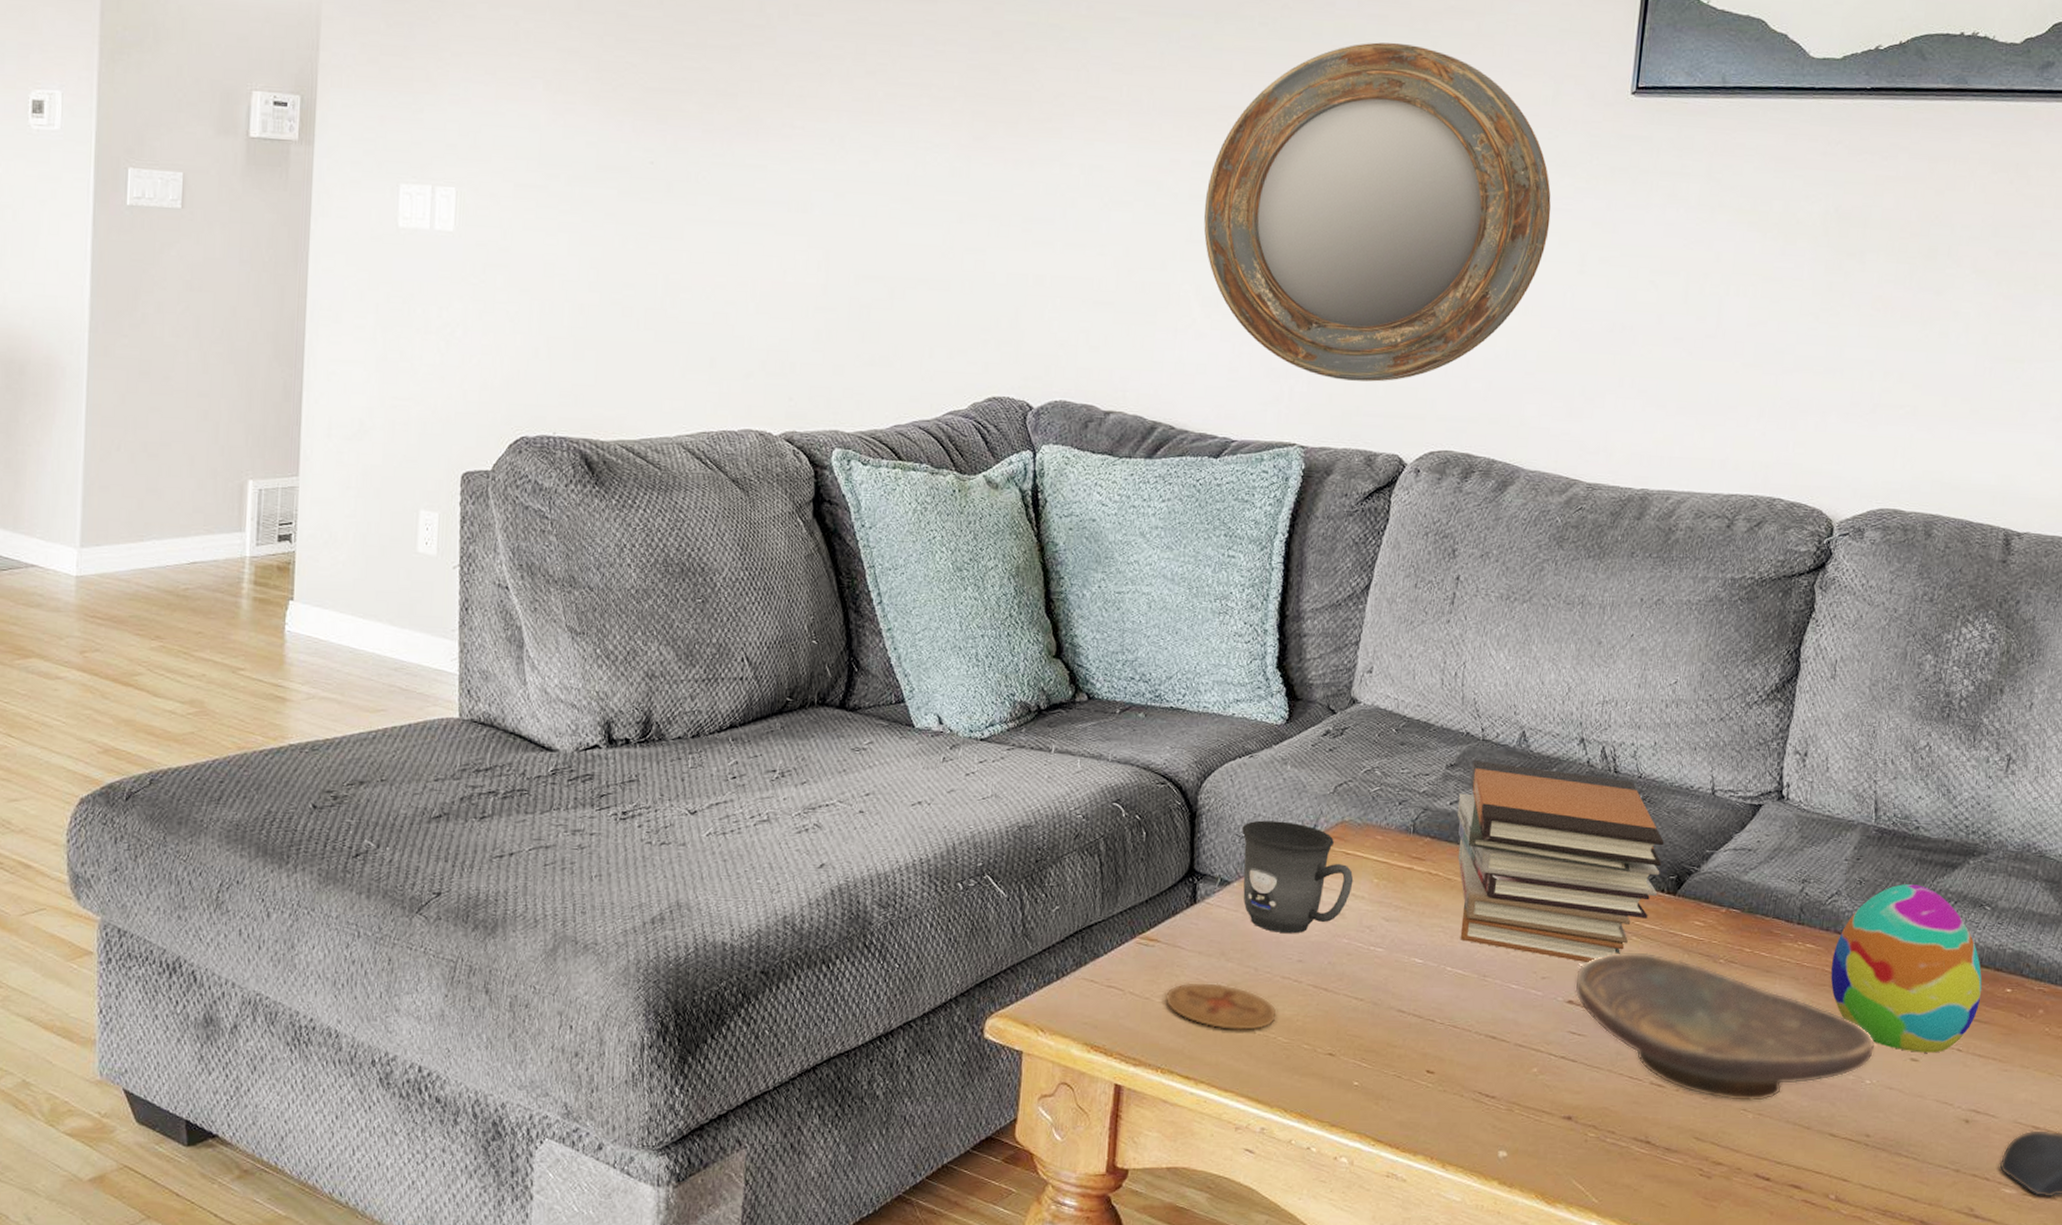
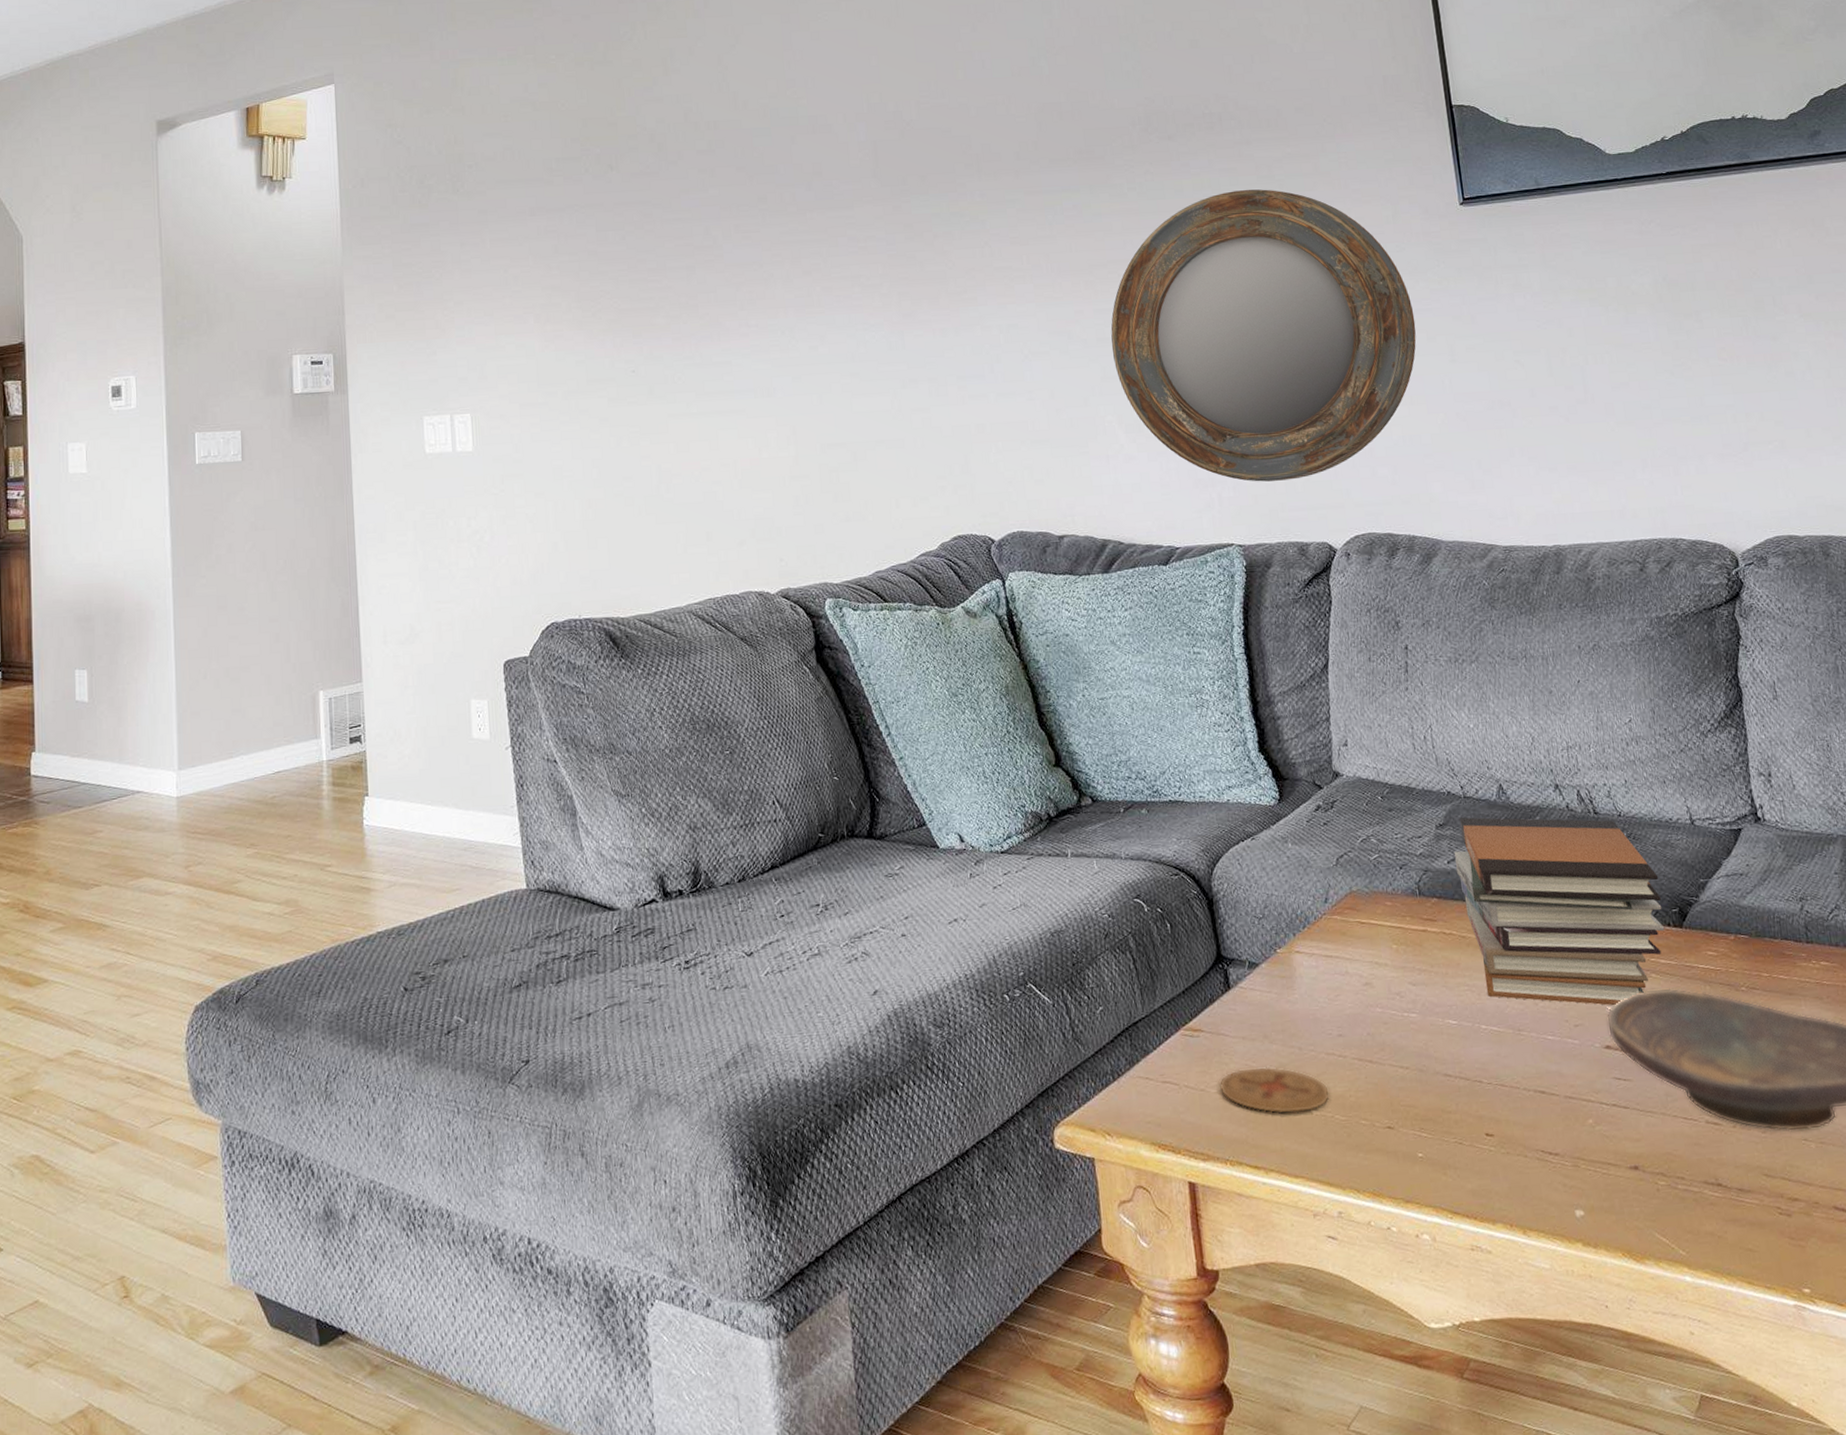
mug: present [1242,820,1354,934] -> none [1258,898,1374,1010]

